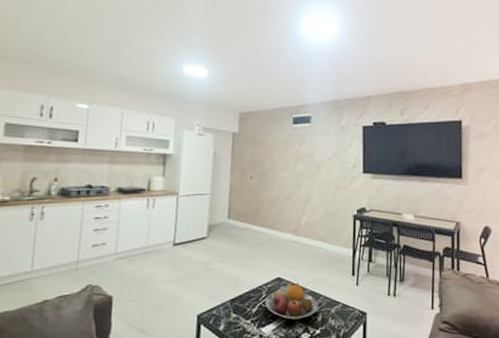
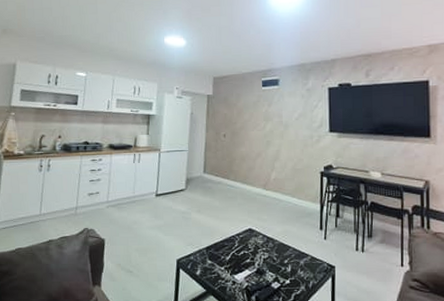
fruit bowl: present [265,280,318,320] -> none [237,232,288,269]

